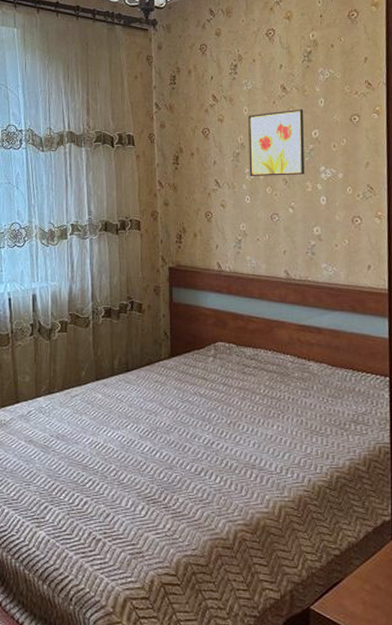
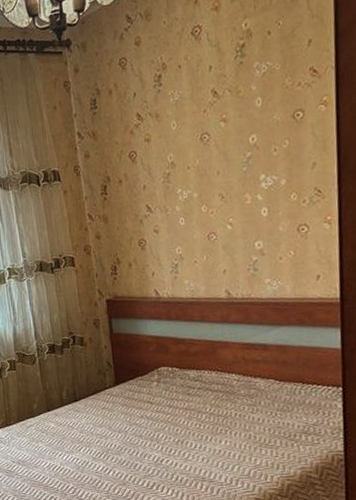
wall art: present [248,109,305,177] -> none [177,113,243,197]

